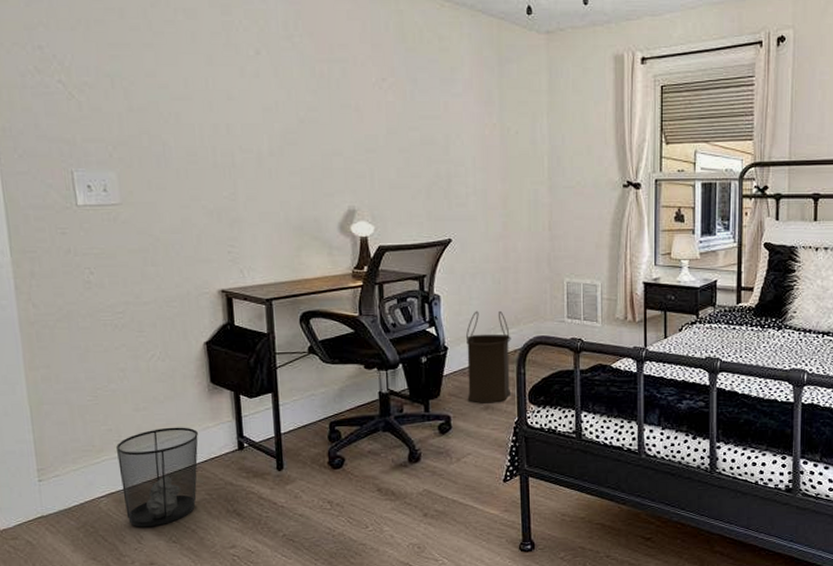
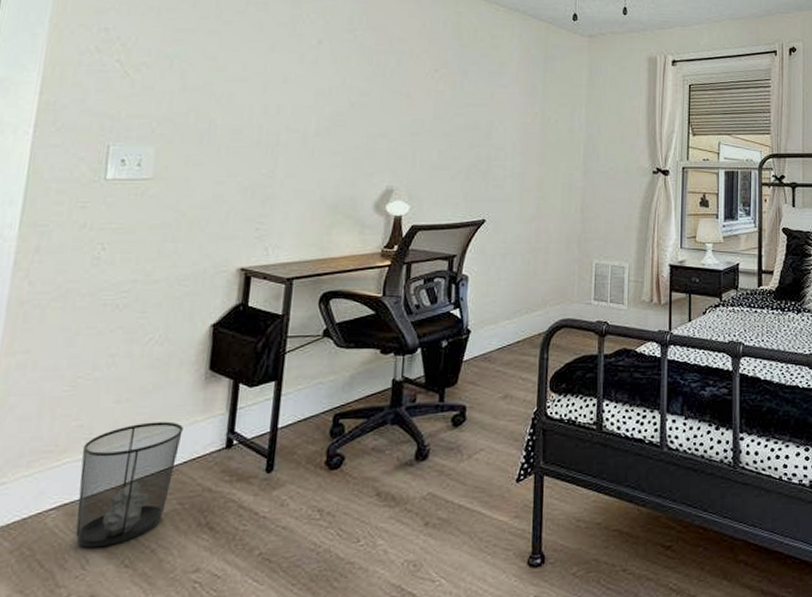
basket: present [466,310,511,403] -> none [486,292,537,392]

